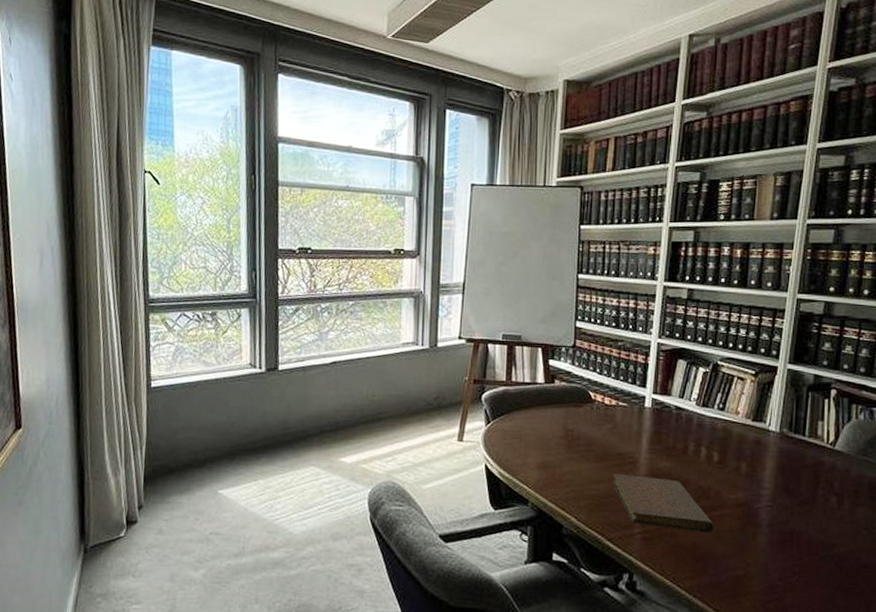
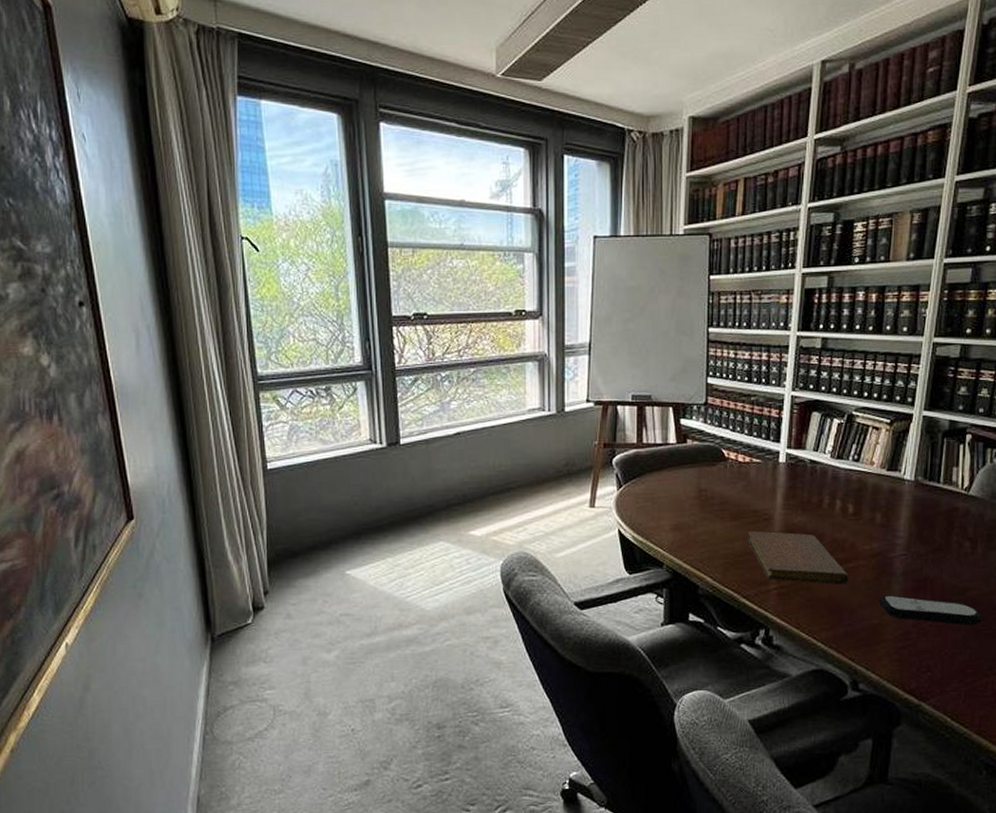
remote control: none [745,546,850,583] -> present [879,595,982,626]

